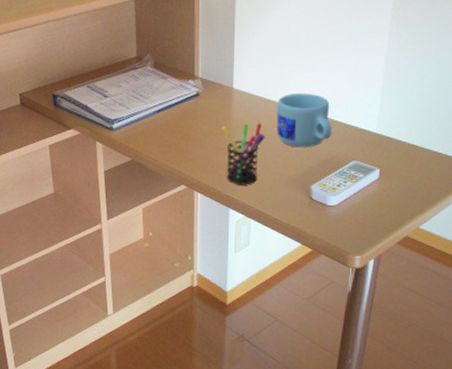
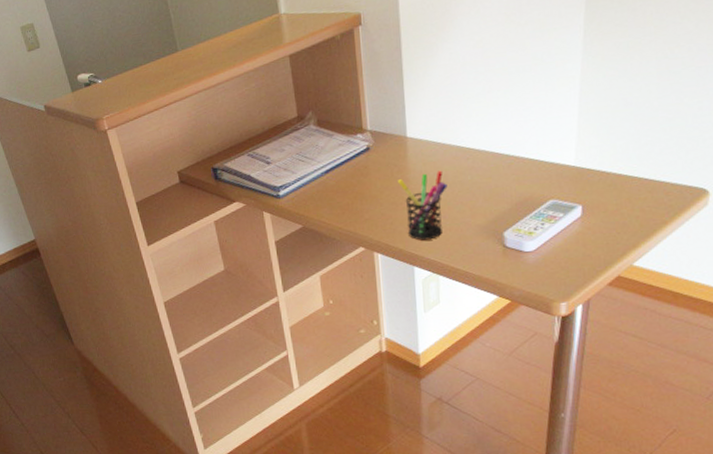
mug: present [277,93,332,148] -> none [458,131,524,193]

